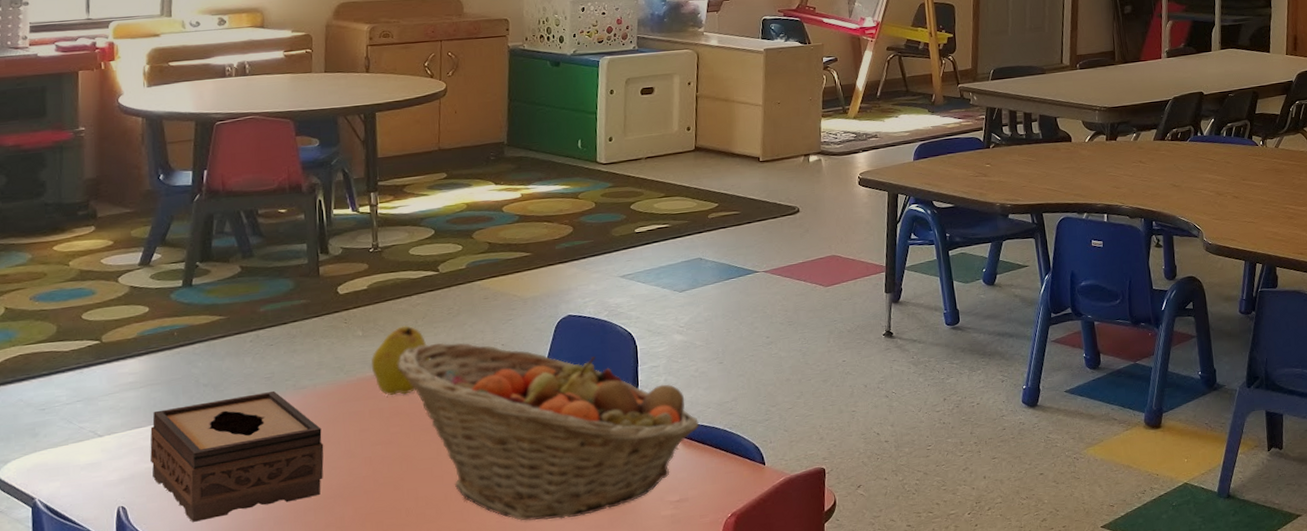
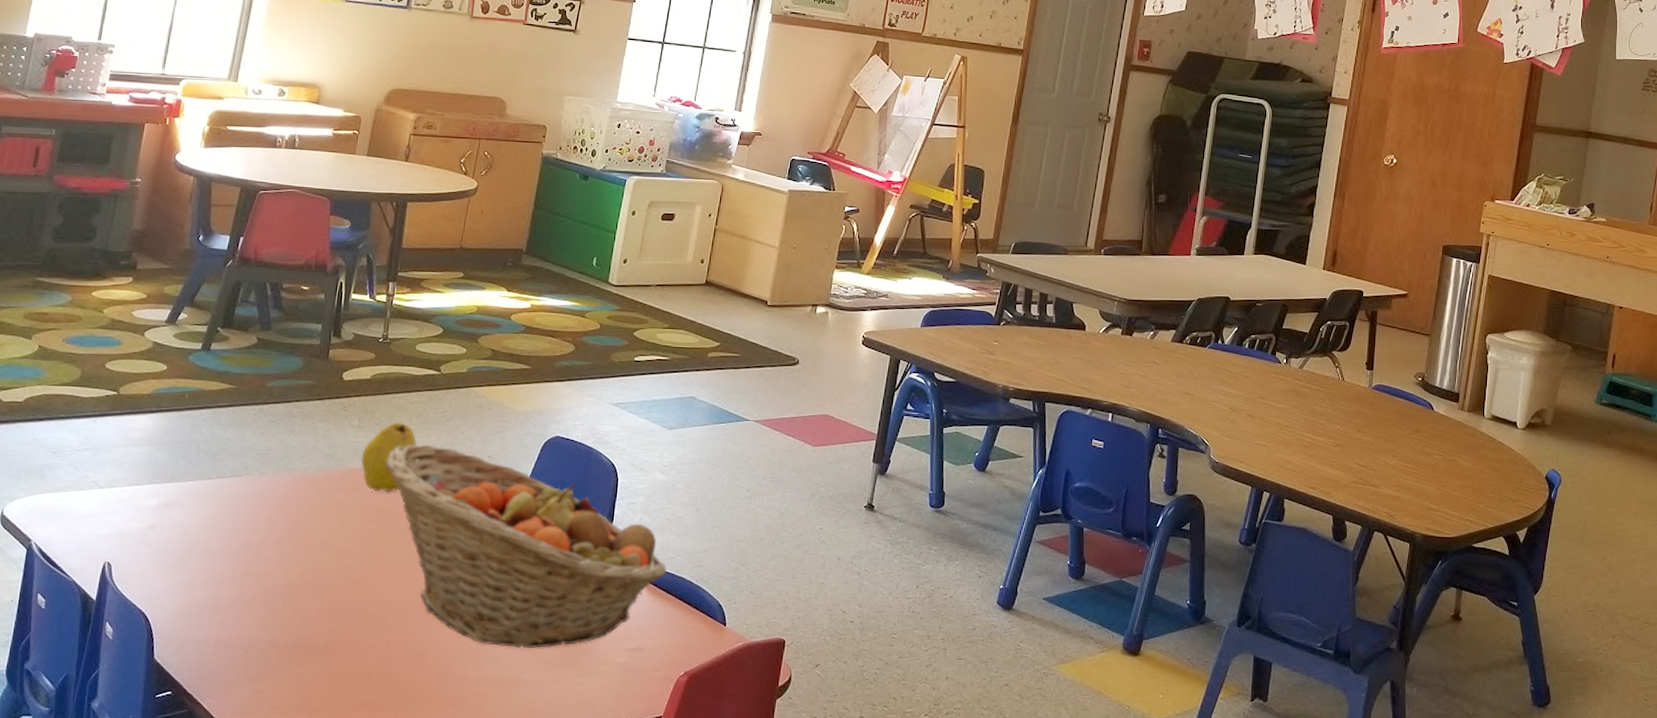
tissue box: present [150,390,324,522] -> none [141,468,304,590]

